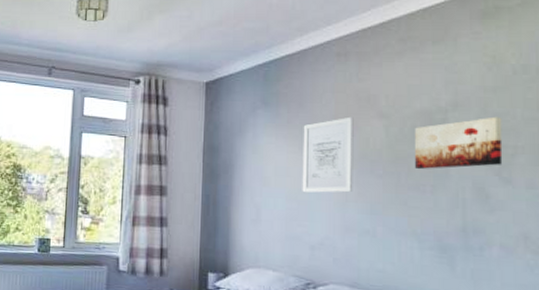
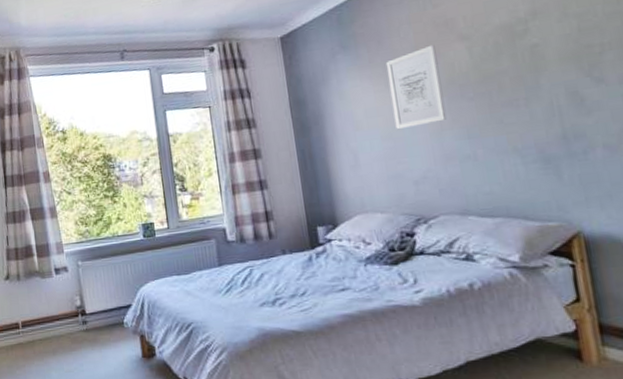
wall art: present [415,116,503,170] -> none [498,17,592,85]

